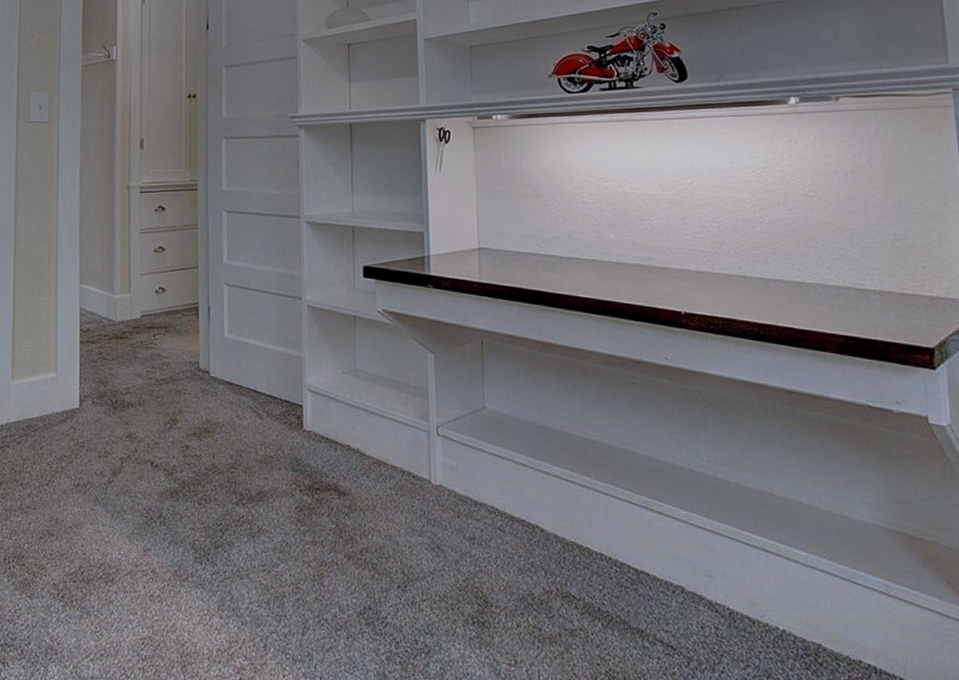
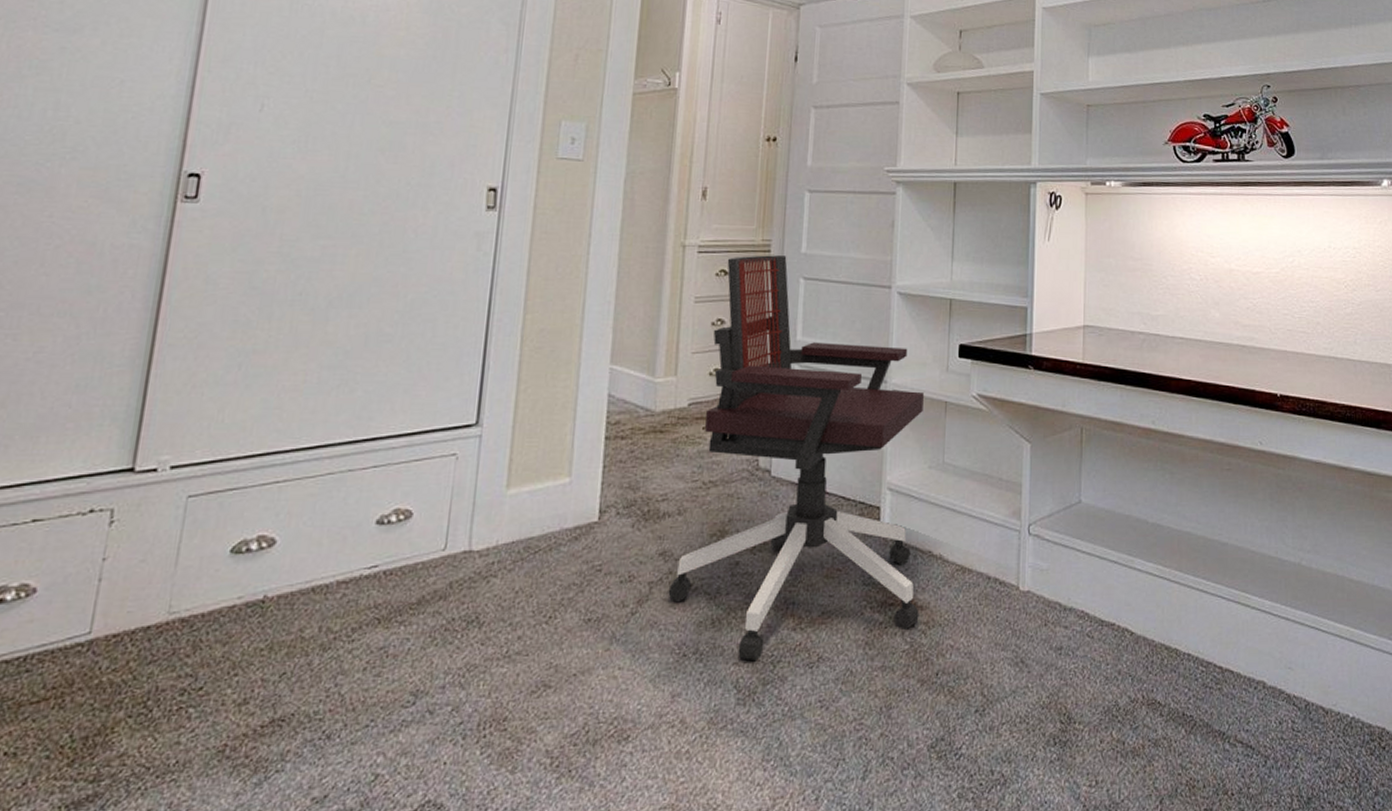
office chair: none [135,193,342,528] -> present [668,255,924,662]

